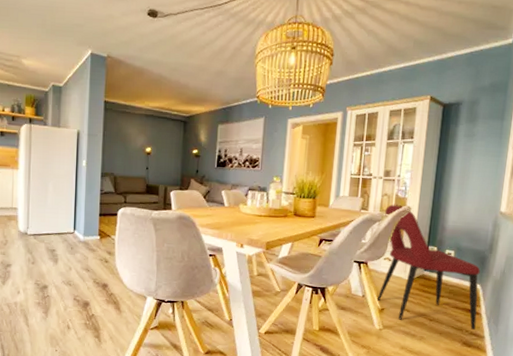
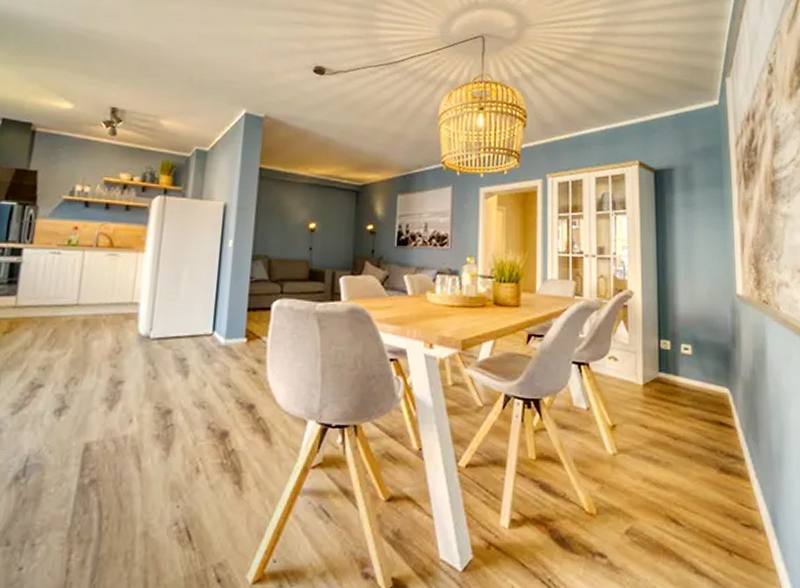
chair: present [376,204,481,330] -> none [604,288,732,450]

